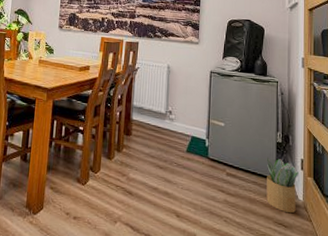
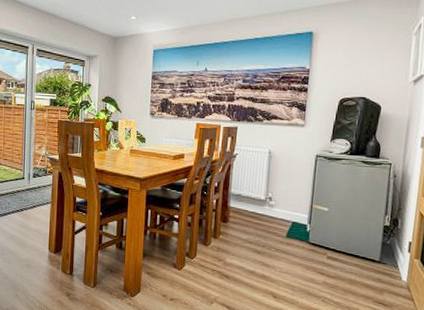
potted plant: present [266,157,298,214] -> none [368,240,405,294]

